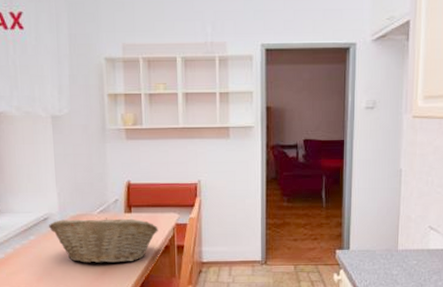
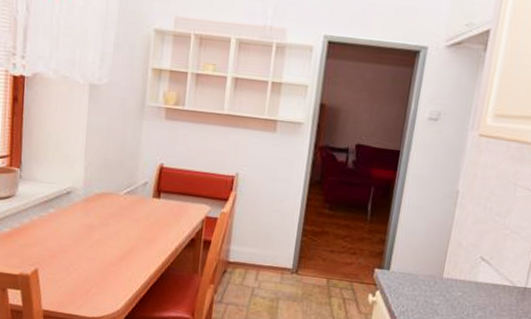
fruit basket: present [49,218,158,264] -> none [71,195,186,251]

